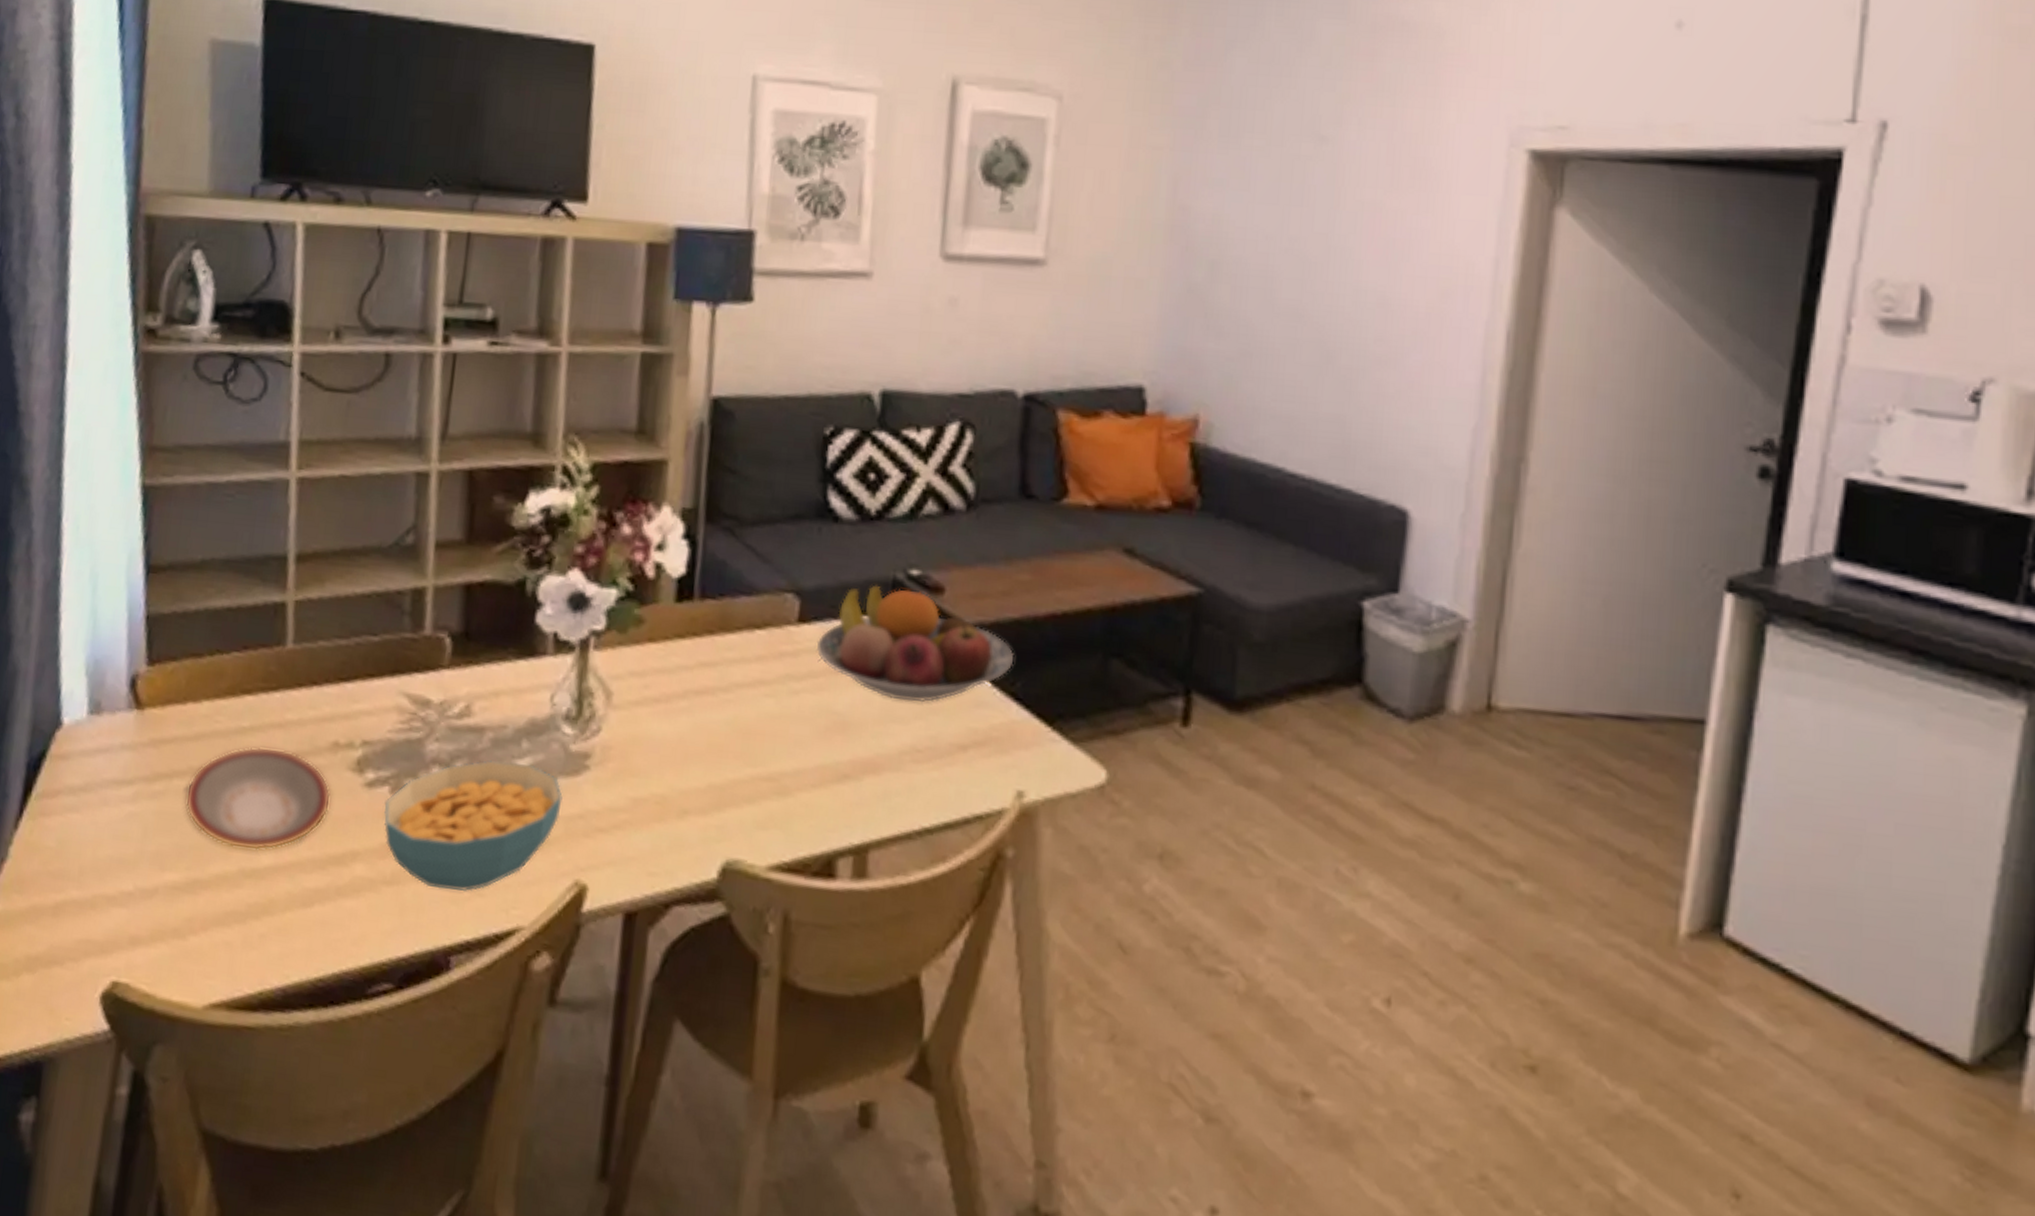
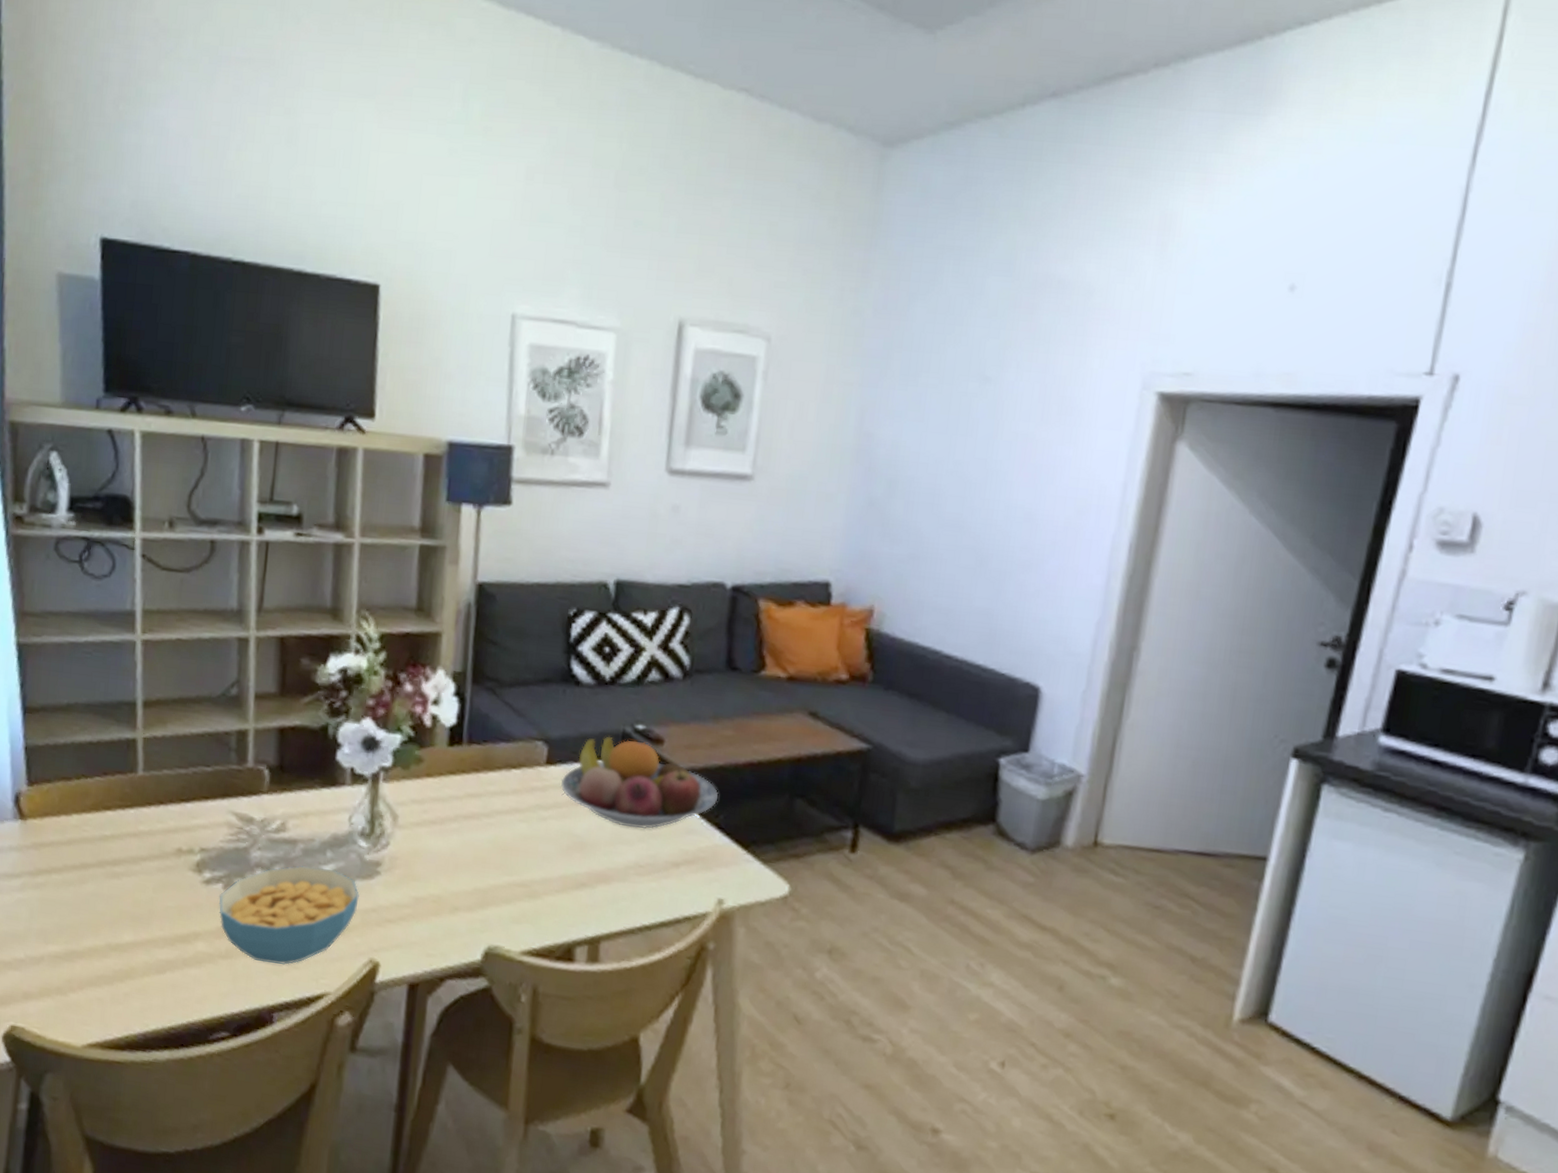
plate: present [185,746,332,852] -> none [62,850,177,931]

